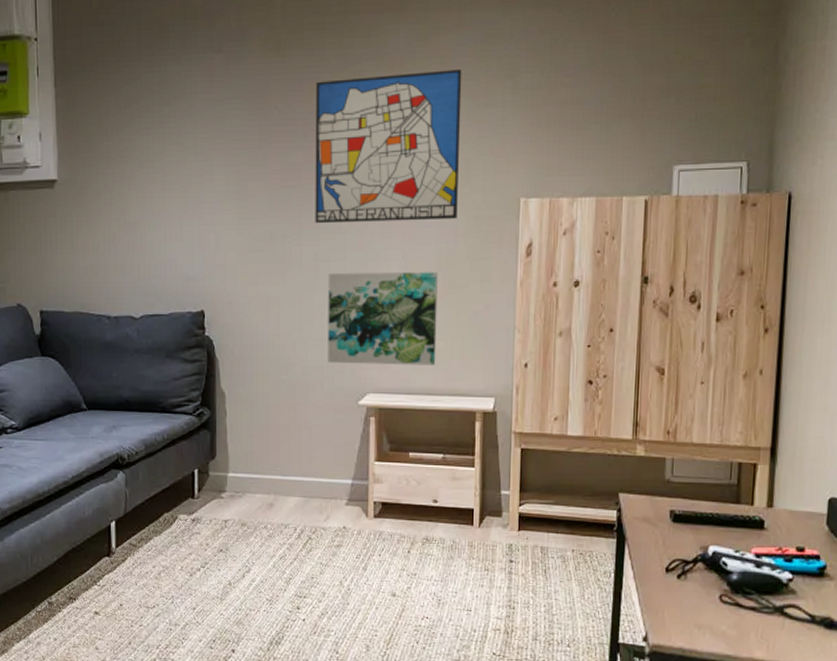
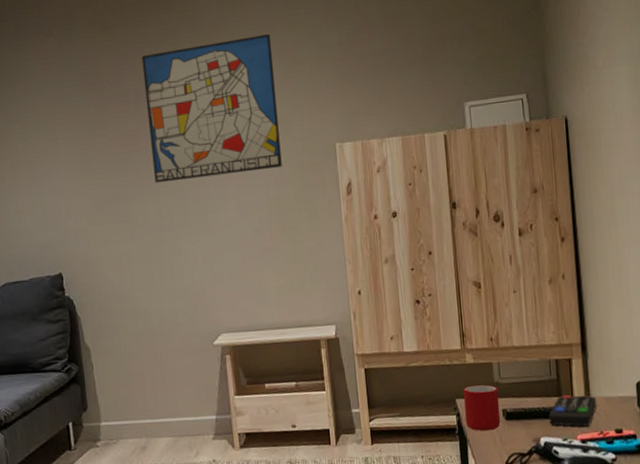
wall art: present [328,272,438,365] -> none [172,216,279,310]
cup: none [626,481,668,532] -> present [463,385,501,431]
remote control: none [721,503,780,540] -> present [548,395,597,427]

